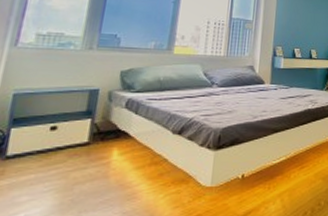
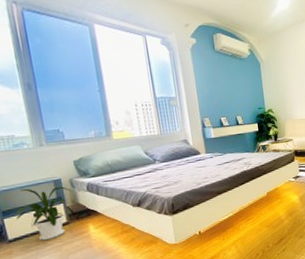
house plant: none [27,94,107,163] -> present [14,186,72,241]

